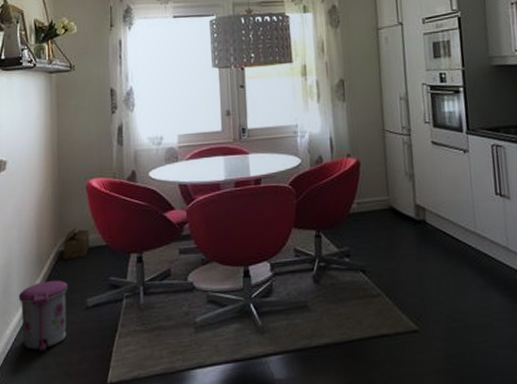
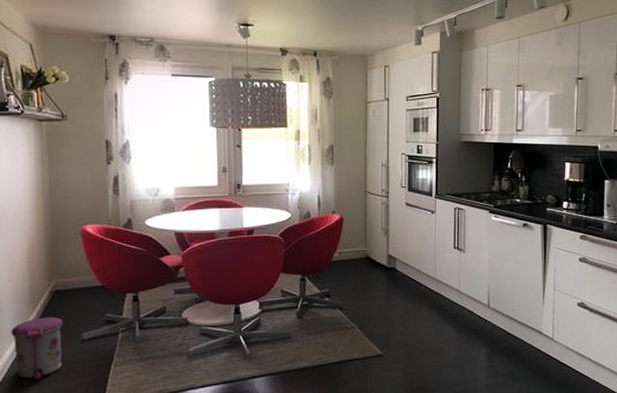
cardboard box: present [63,227,89,260] -> none [57,269,85,299]

